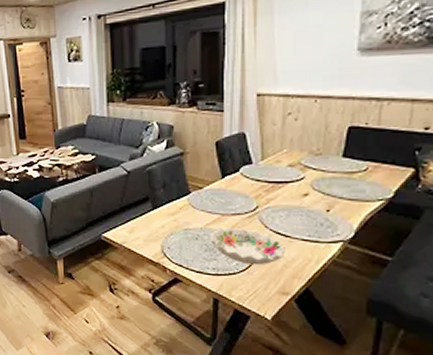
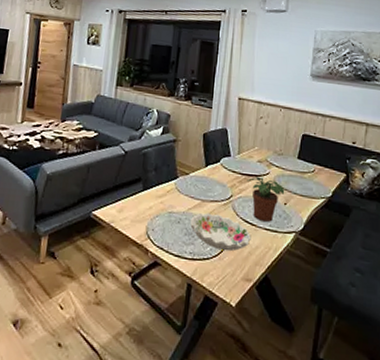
potted plant: none [275,183,327,232] -> present [247,176,285,222]

